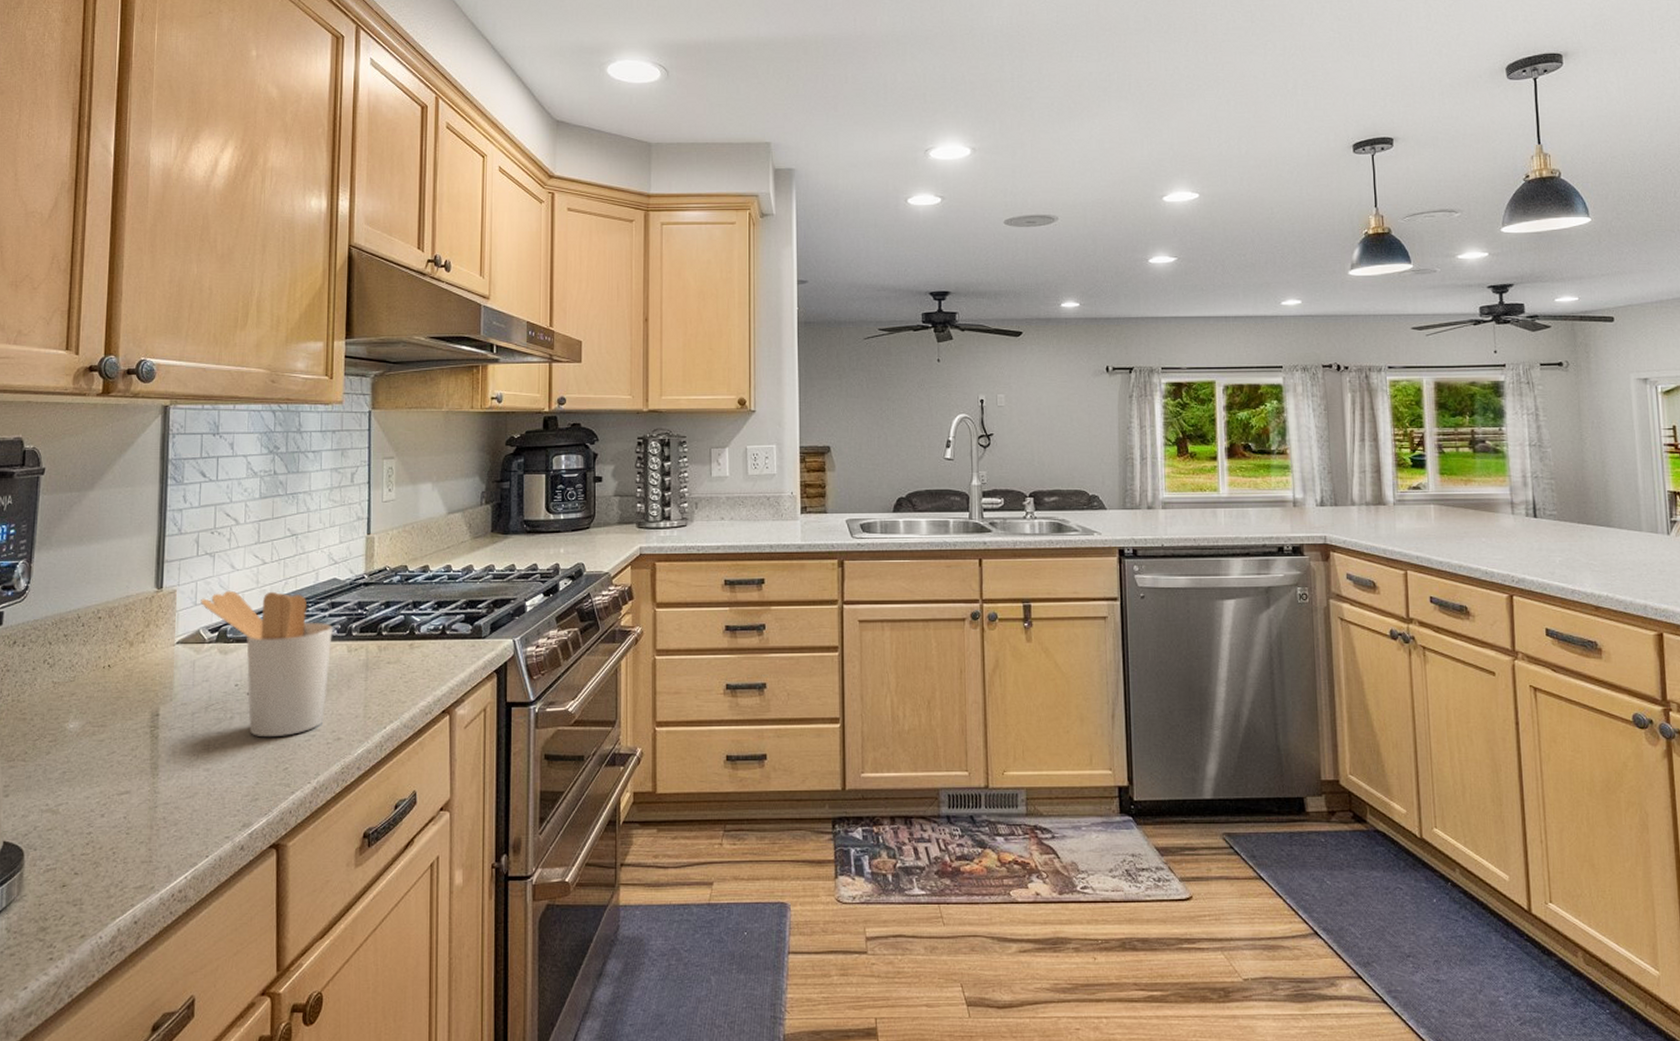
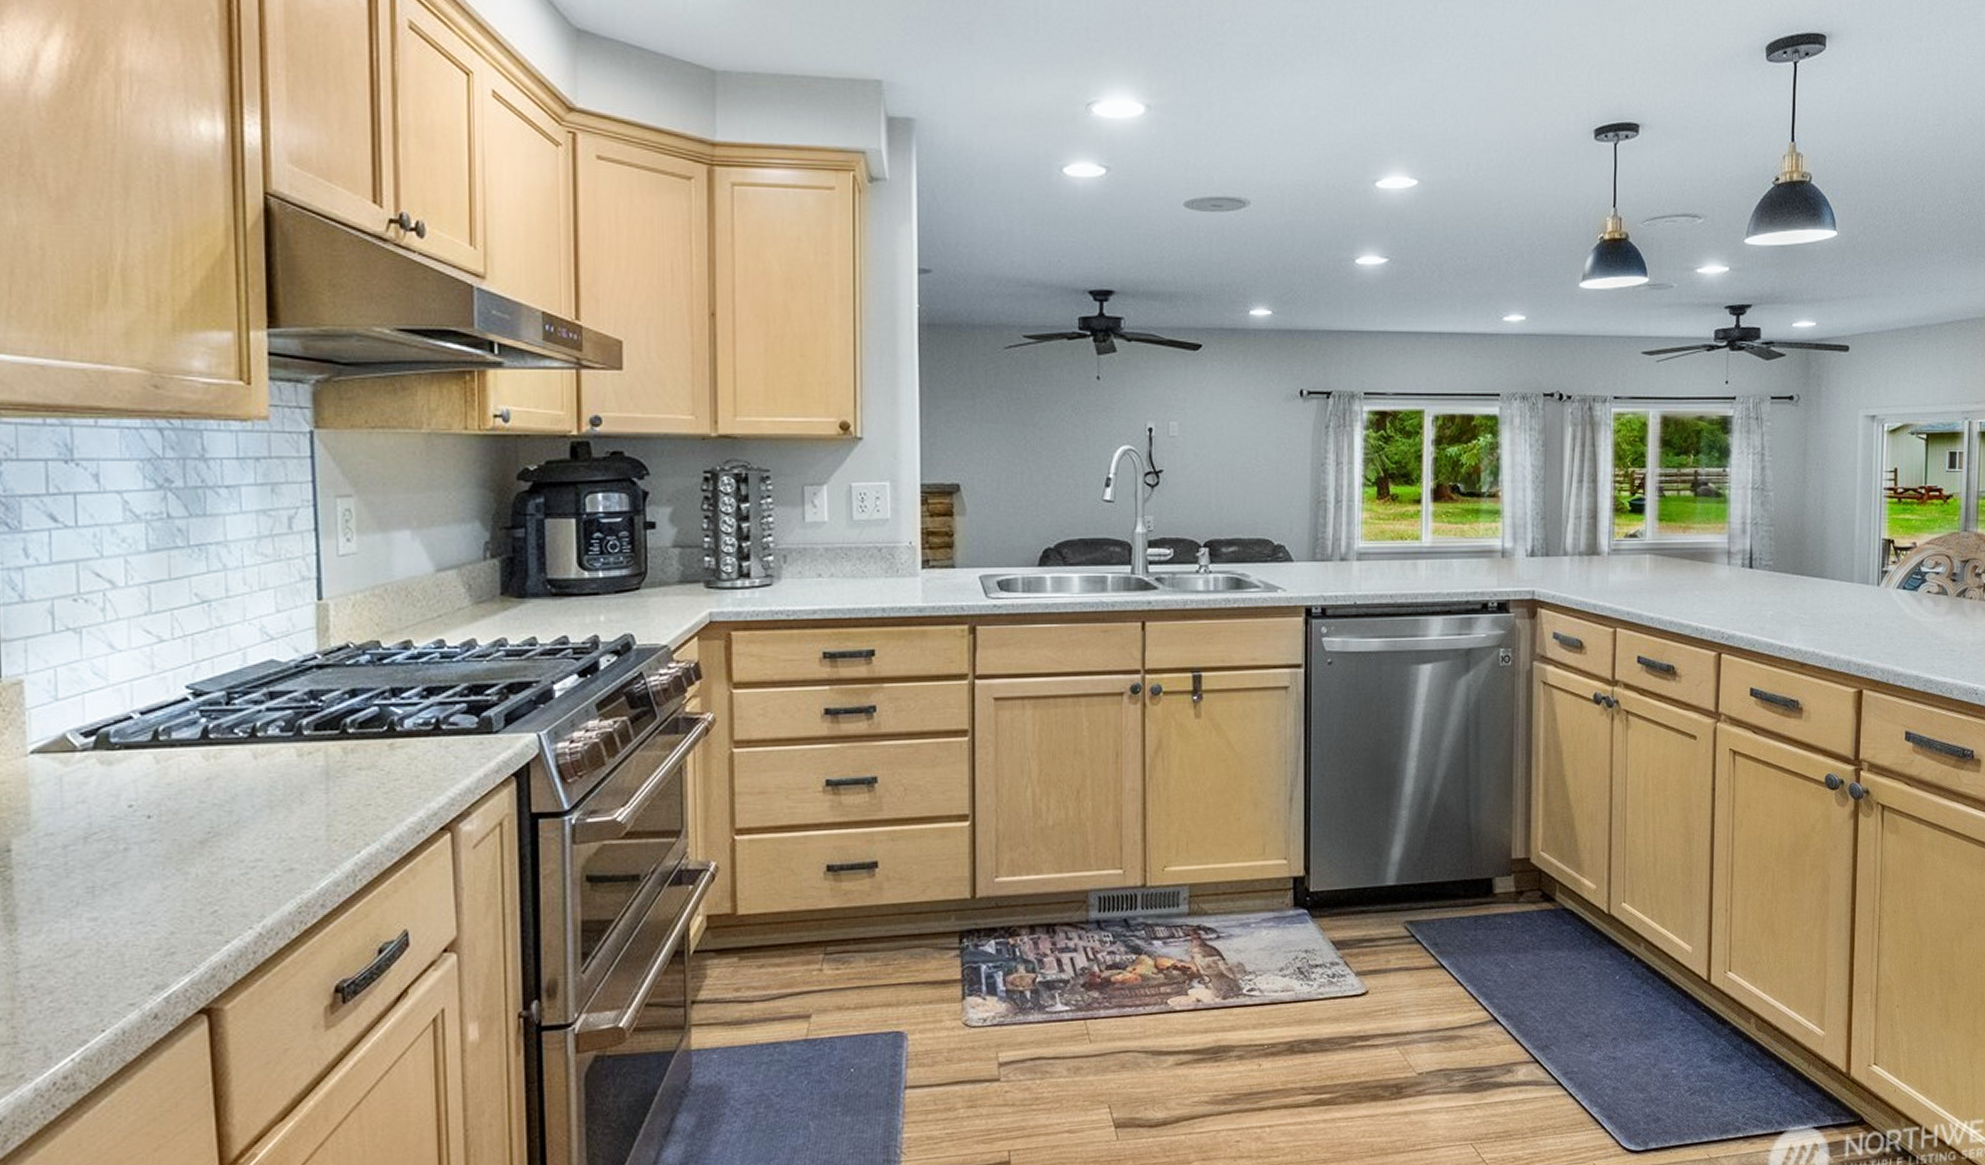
utensil holder: present [201,590,334,738] -> none [64,678,275,873]

